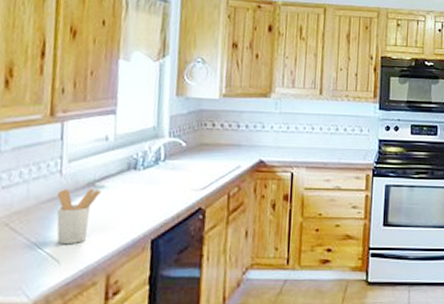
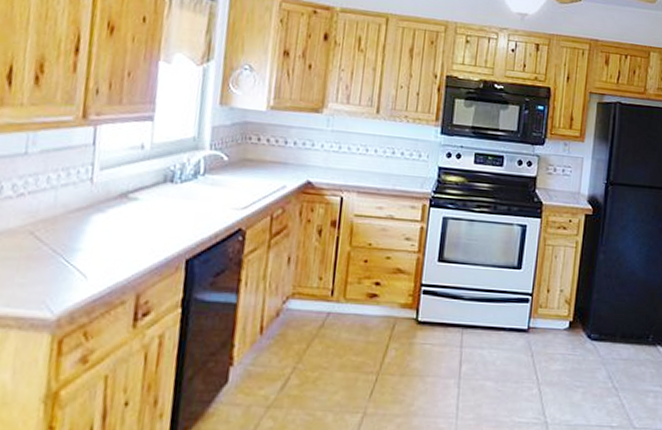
utensil holder: present [56,188,101,245] -> none [84,199,134,259]

